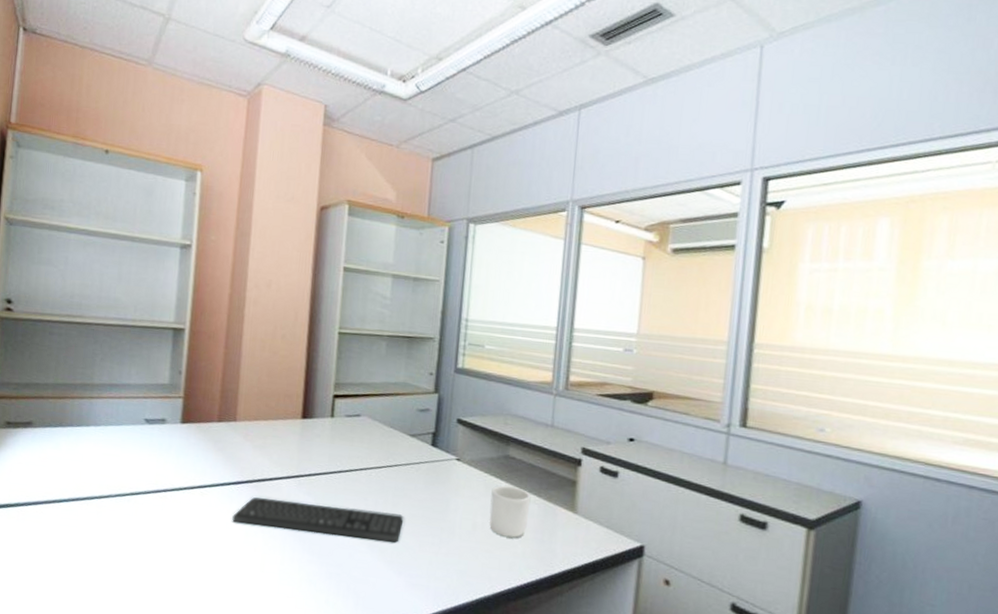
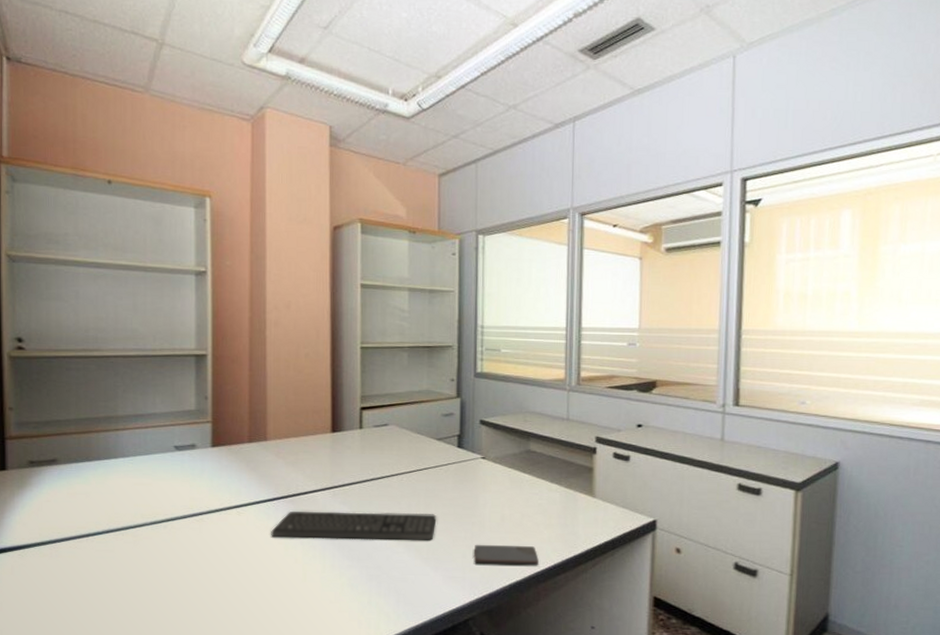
phone: none [440,551,510,582] -> present [473,544,539,566]
mug: present [489,485,531,538] -> none [516,478,553,525]

